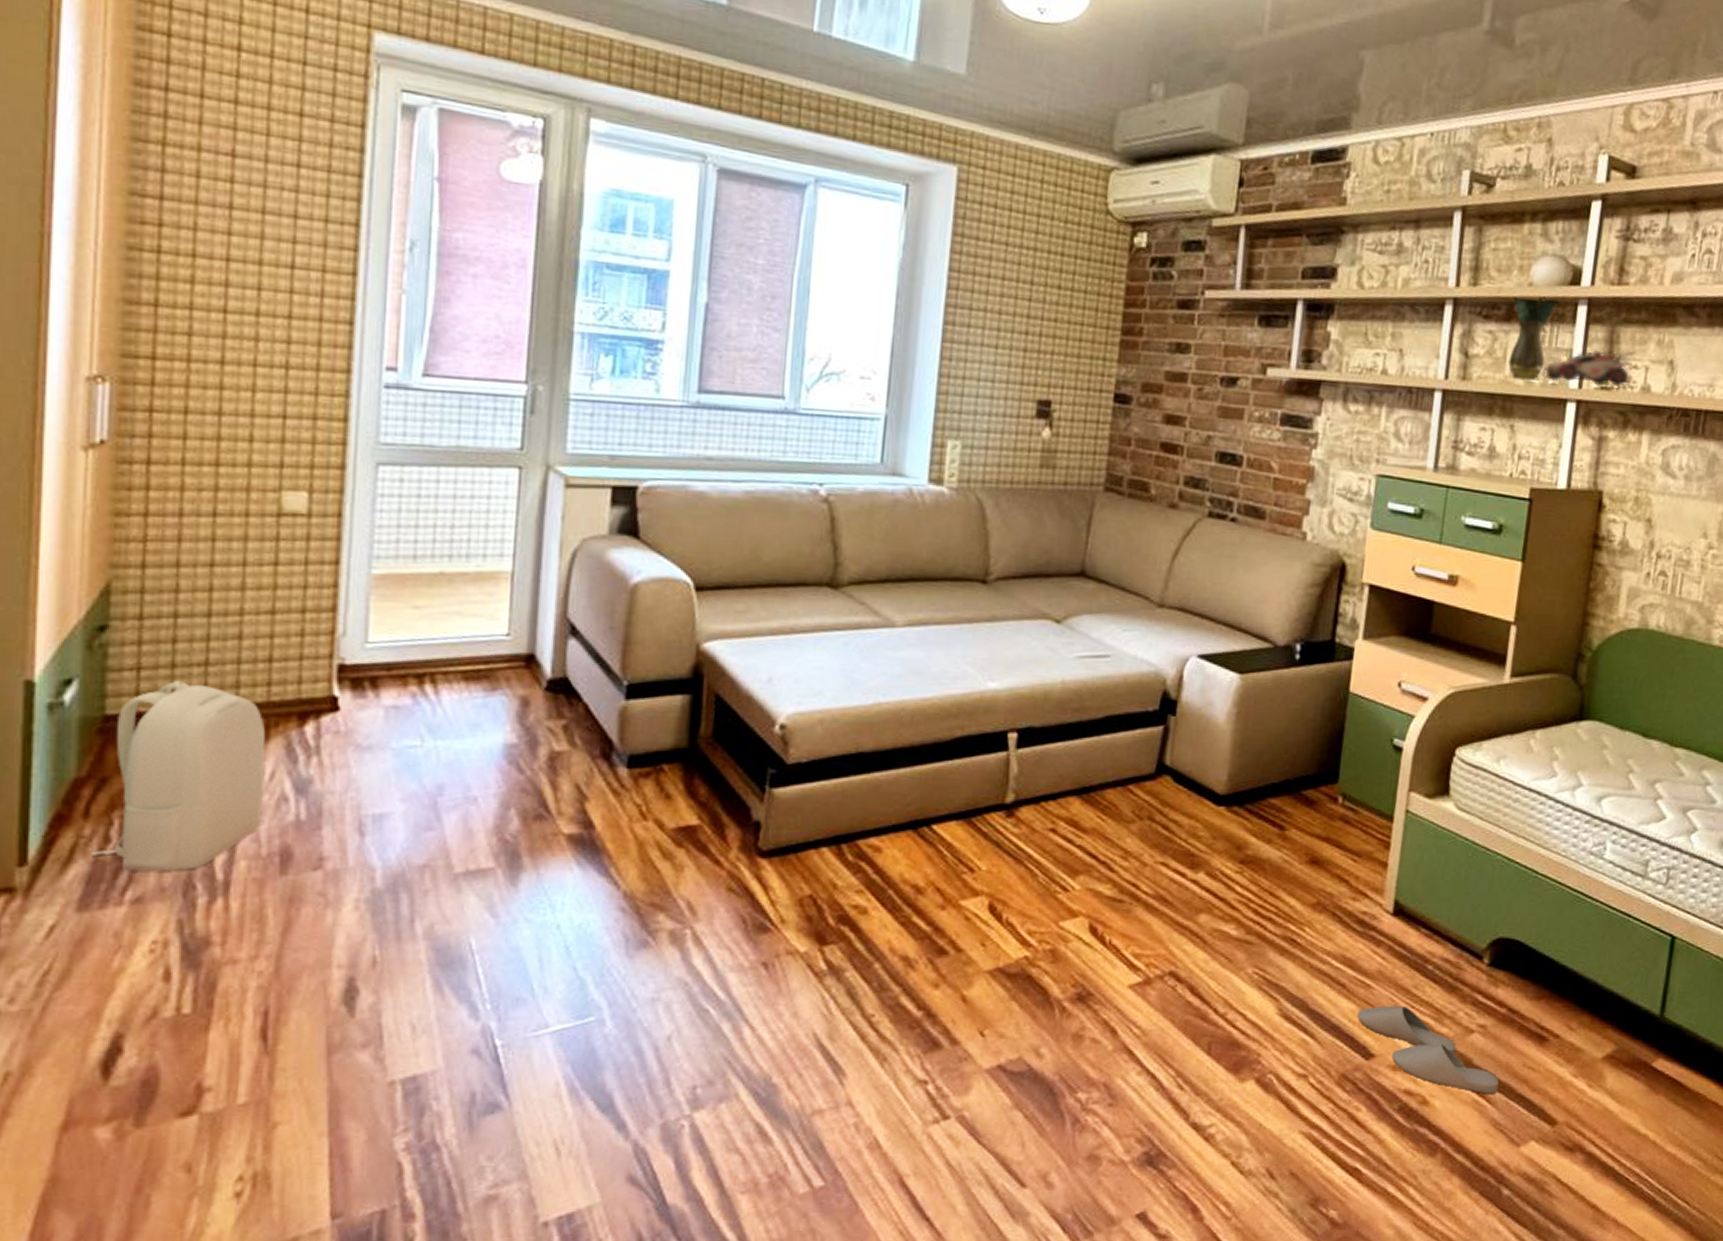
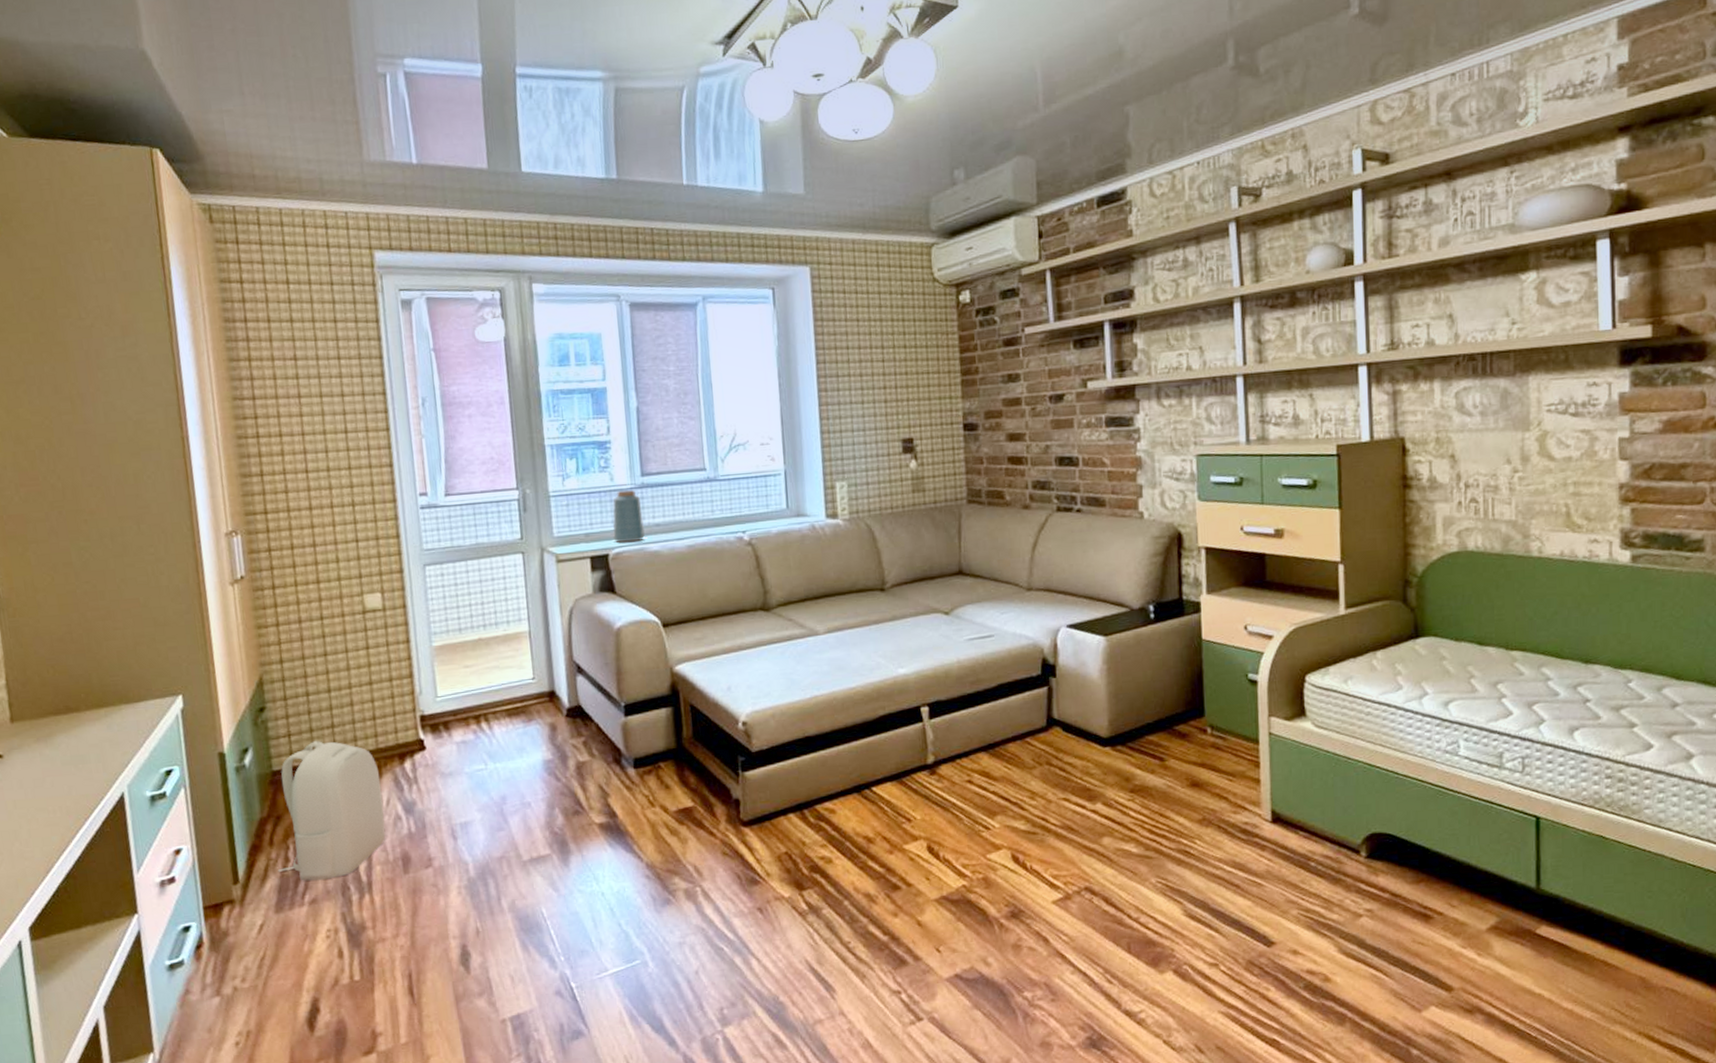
vase: none [648,407,692,476] -> present [612,490,645,543]
slippers: present [1357,1005,1499,1095] -> none [1254,898,1393,969]
vase: present [1507,297,1561,382] -> none [1294,280,1338,356]
toy car: present [1542,350,1636,388] -> none [1331,312,1416,352]

